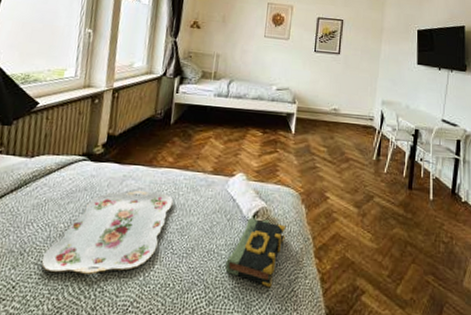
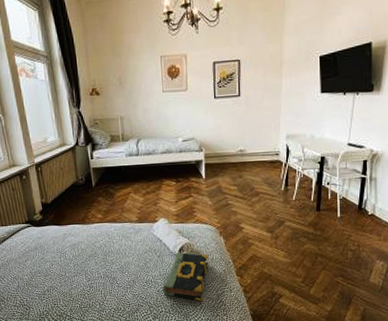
serving tray: present [41,190,173,274] -> none [18,243,110,310]

